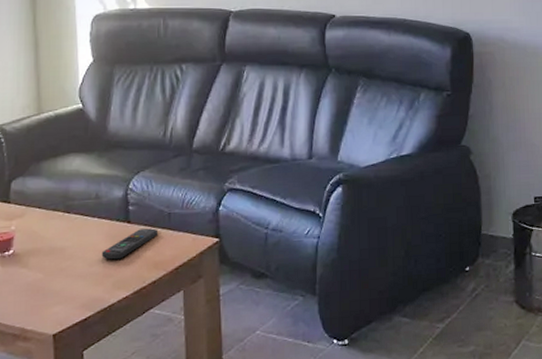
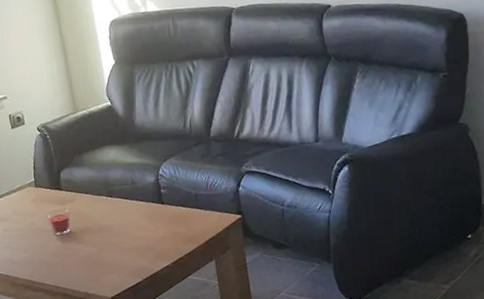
remote control: present [101,228,159,260] -> none [142,208,189,236]

